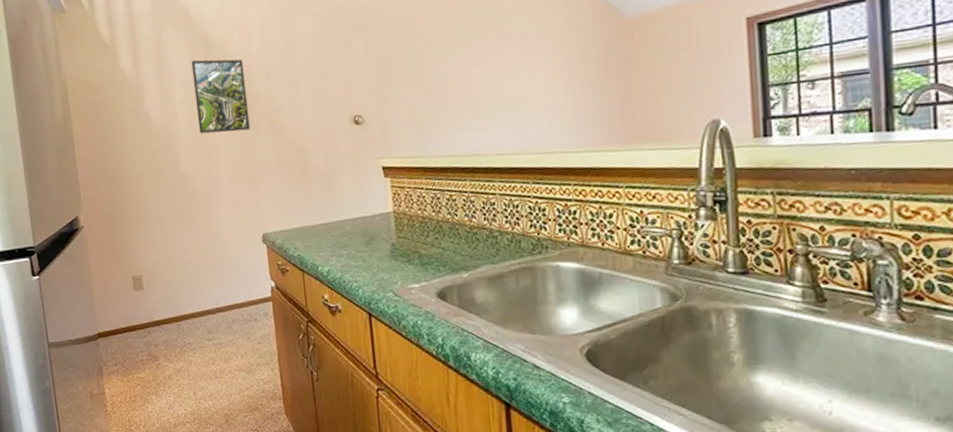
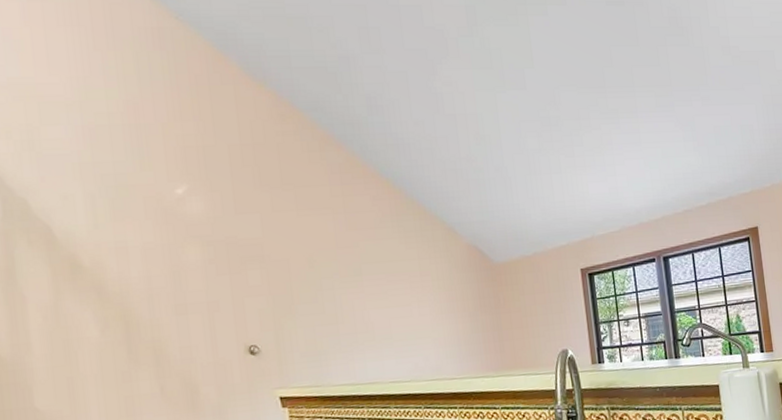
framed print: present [191,59,250,134] -> none [53,282,128,366]

